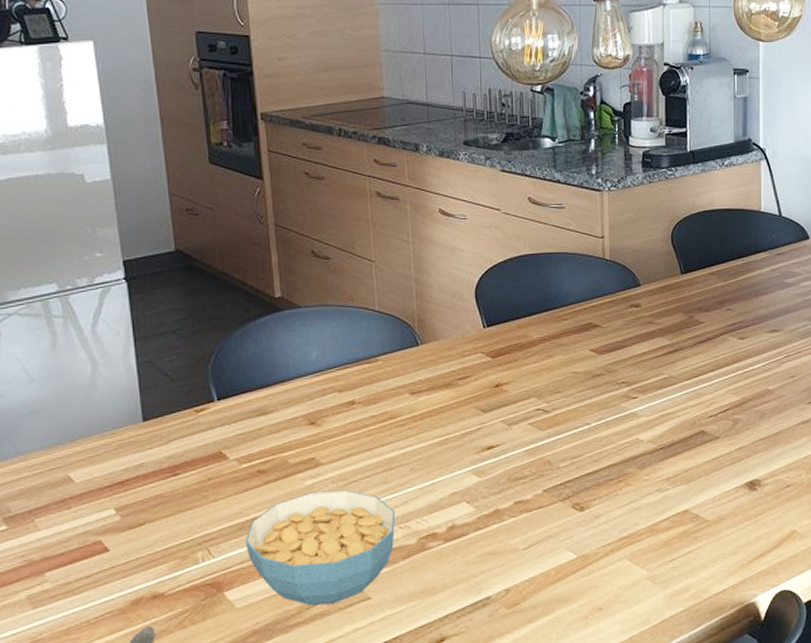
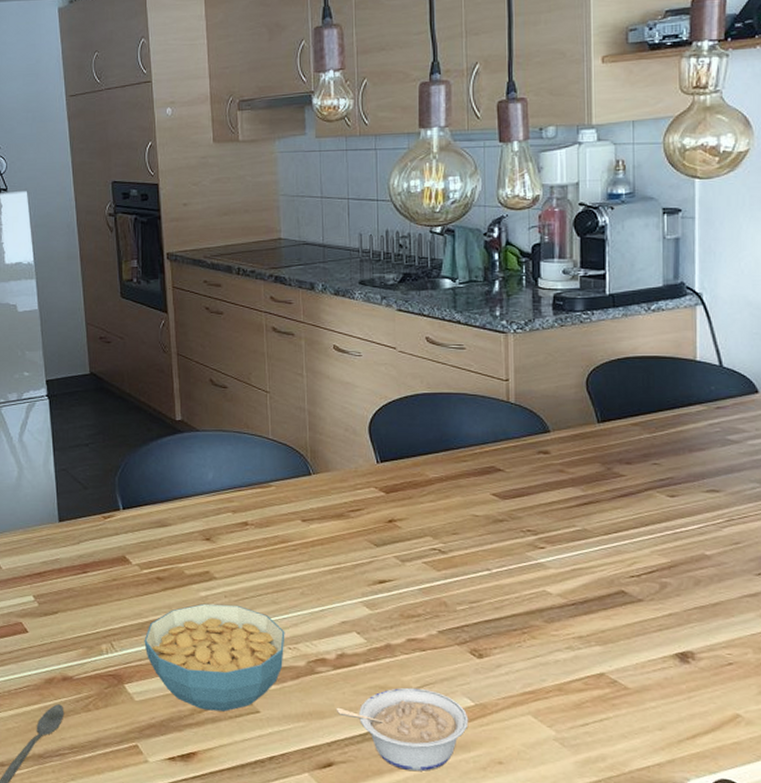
legume: none [448,549,572,632] -> present [337,687,469,772]

